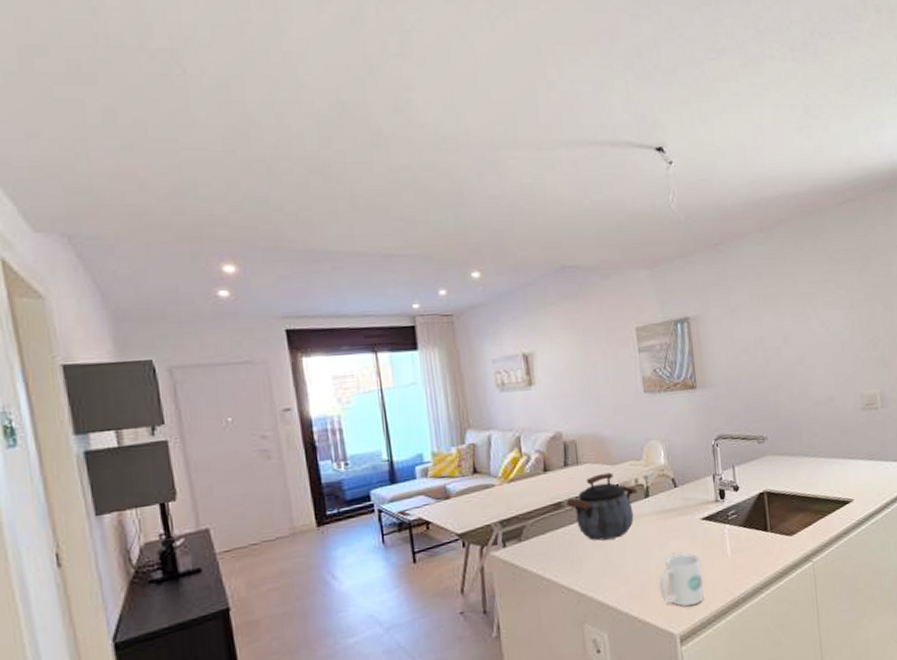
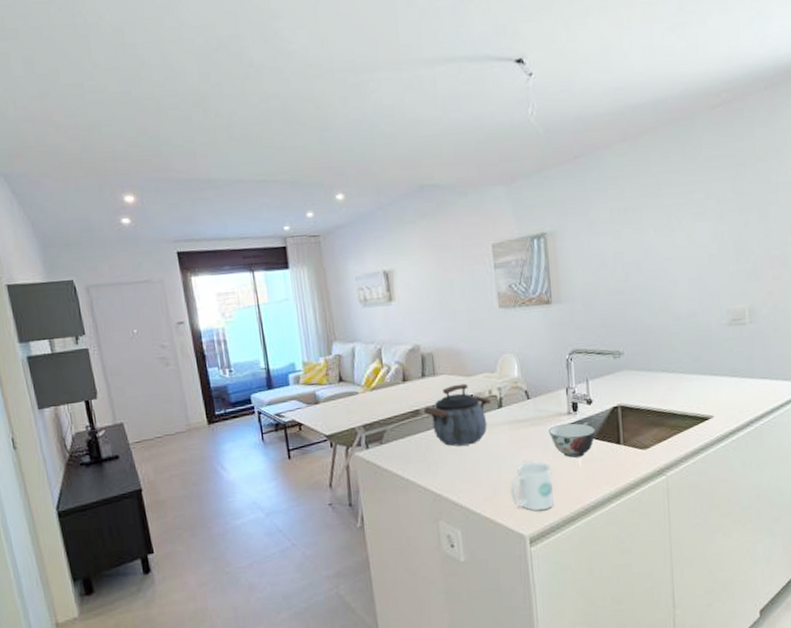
soup bowl: none [696,510,744,548] -> present [548,422,597,458]

